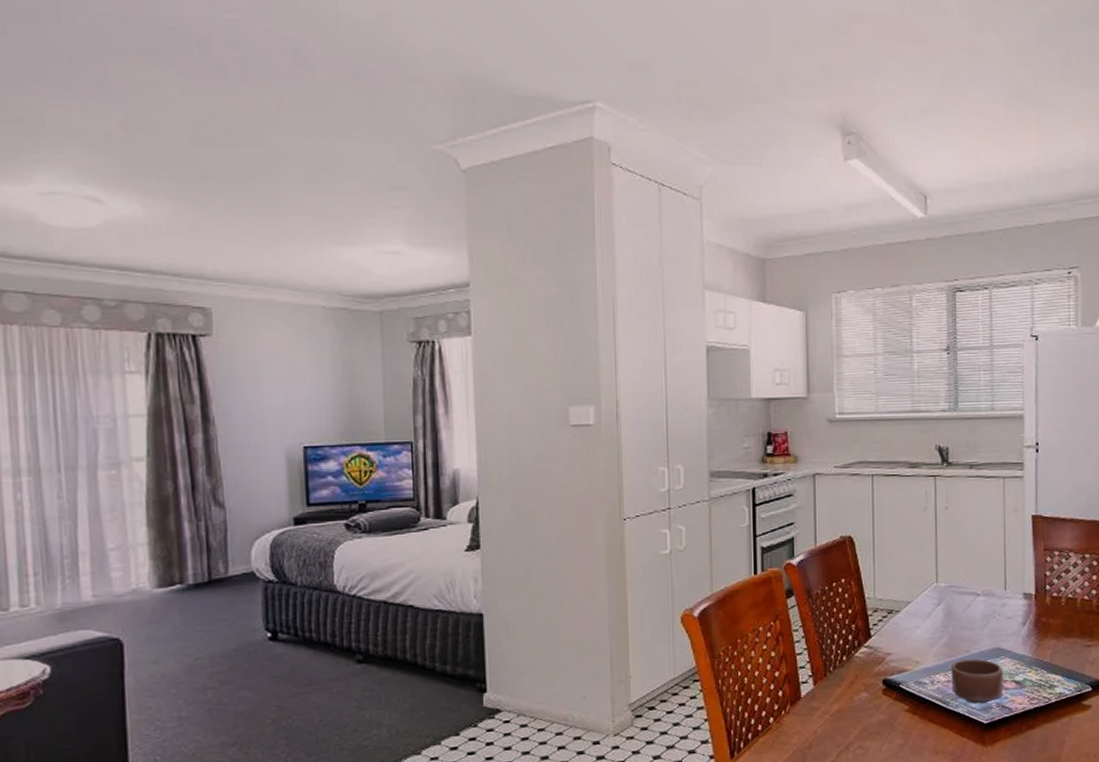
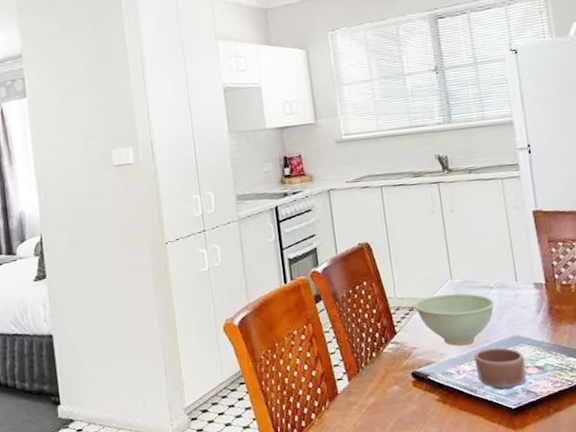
bowl: none [894,598,979,655] -> present [415,293,495,346]

